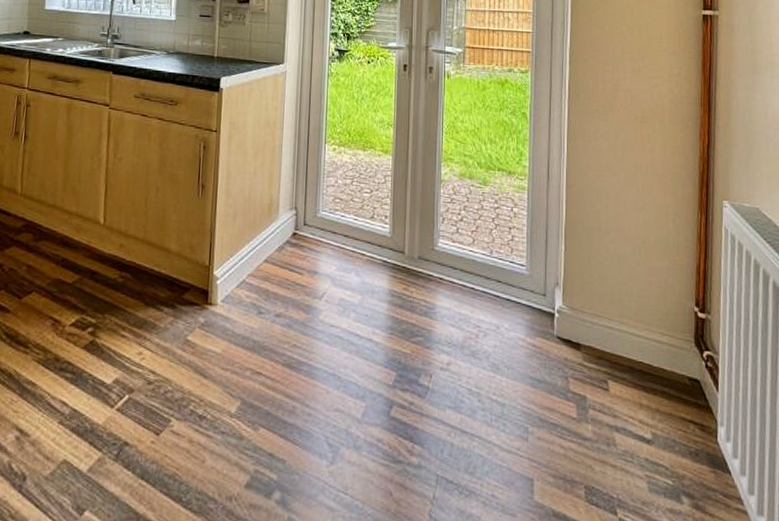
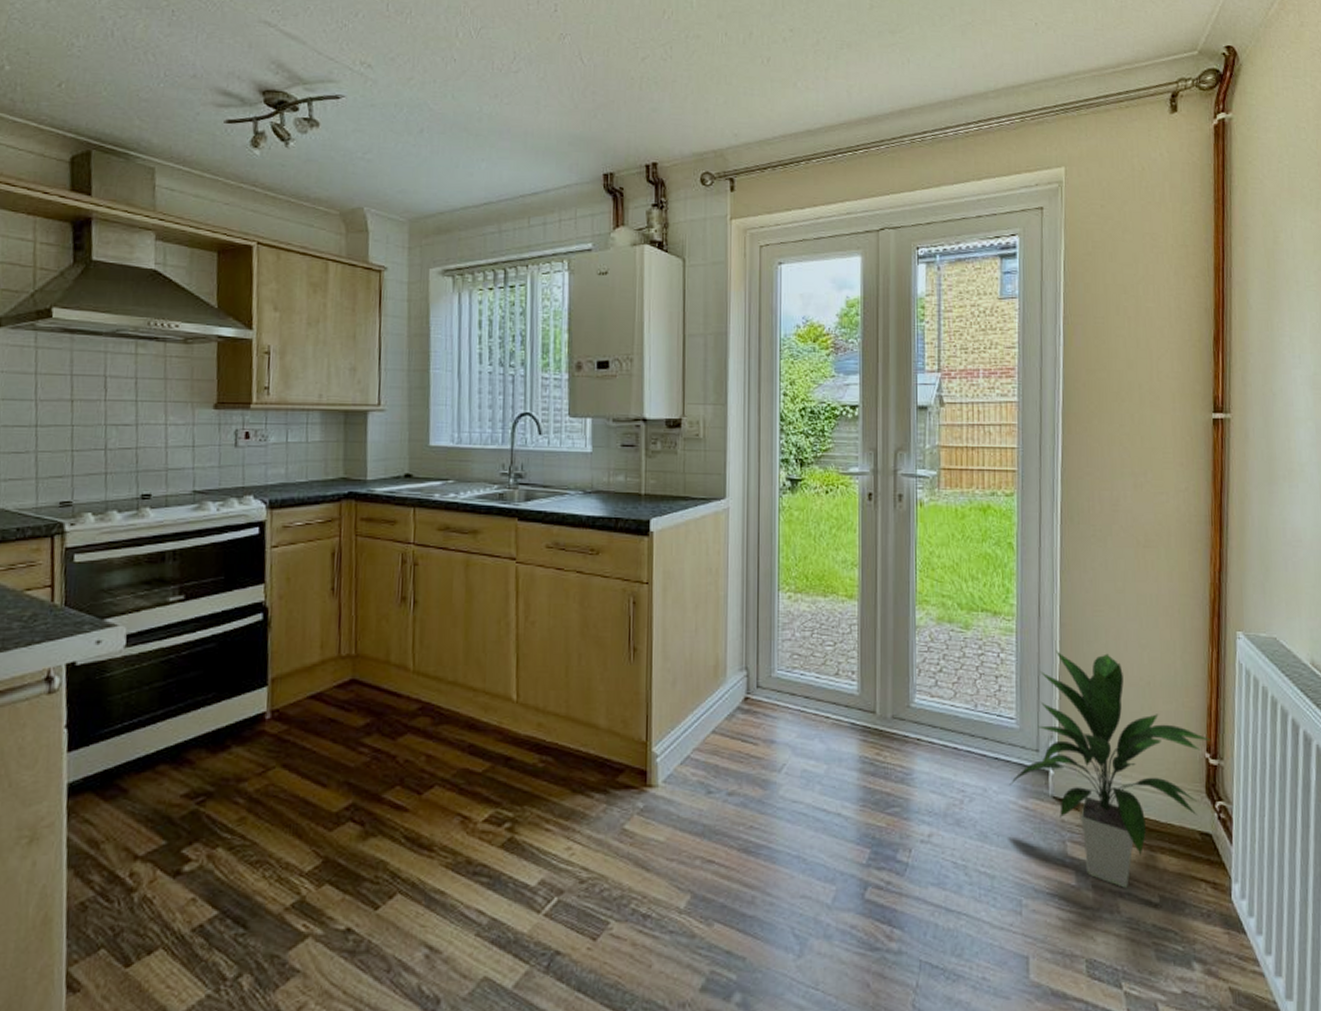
indoor plant: none [519,208,700,424] -> present [1009,651,1212,888]

